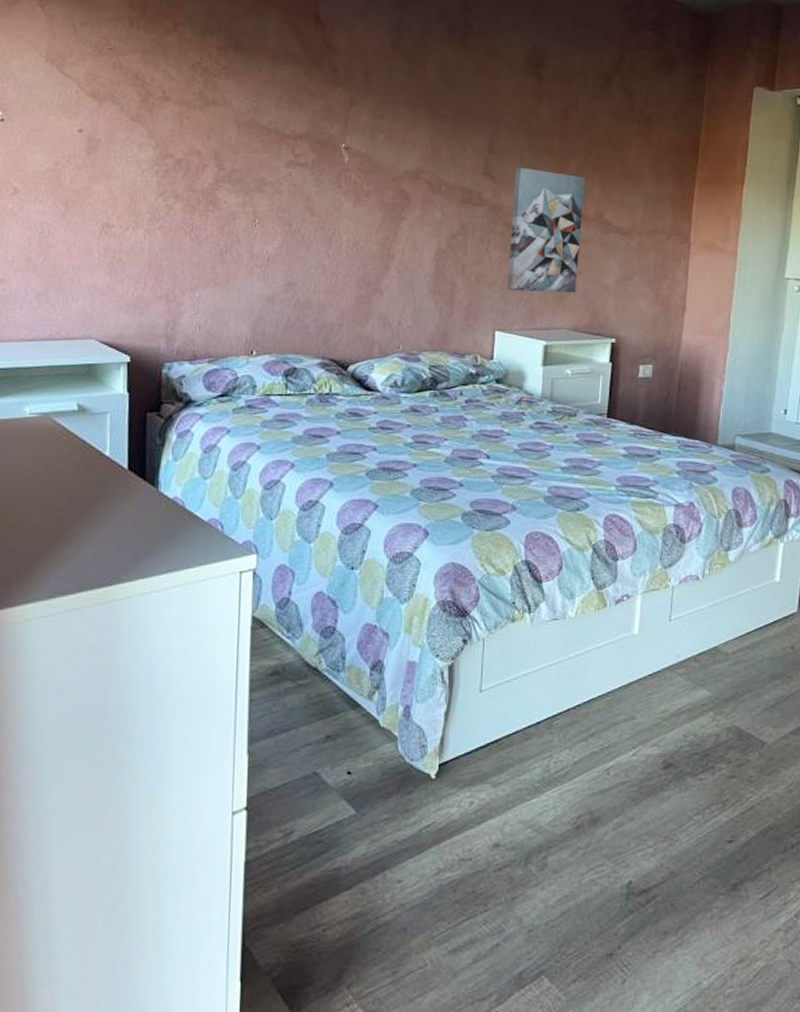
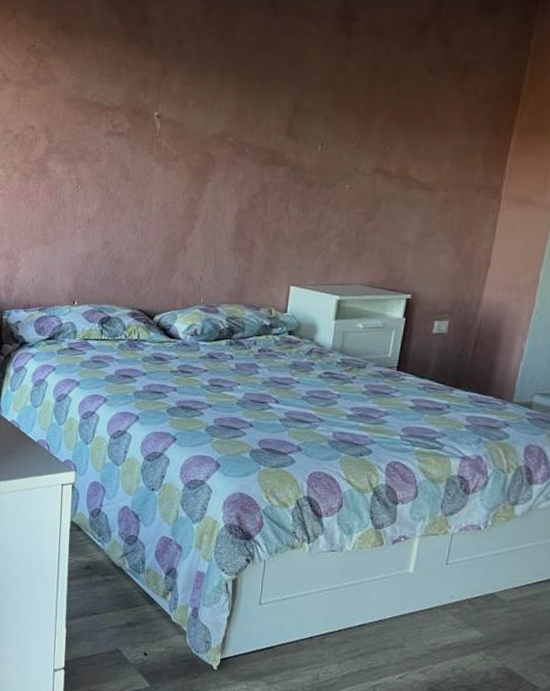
wall art: present [507,168,585,293] -> none [304,127,390,249]

